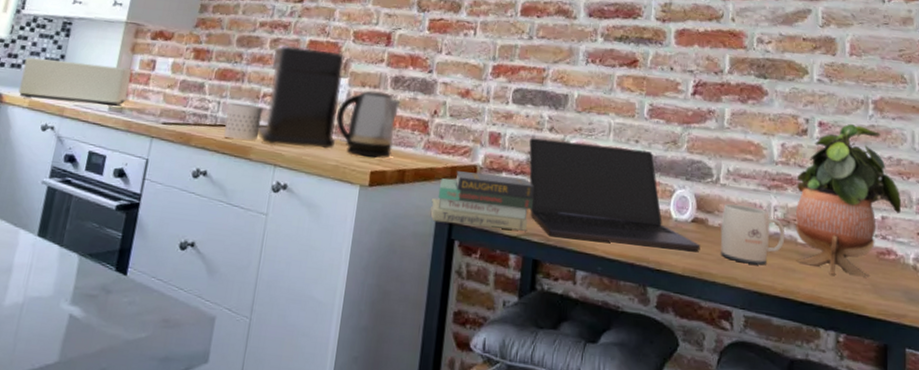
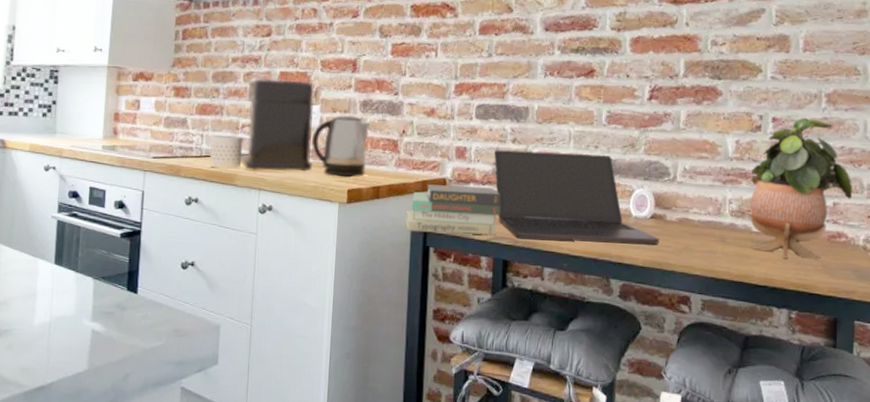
toaster: present [18,57,132,107] -> none [19,104,119,145]
mug: present [720,204,785,265] -> none [678,200,740,254]

